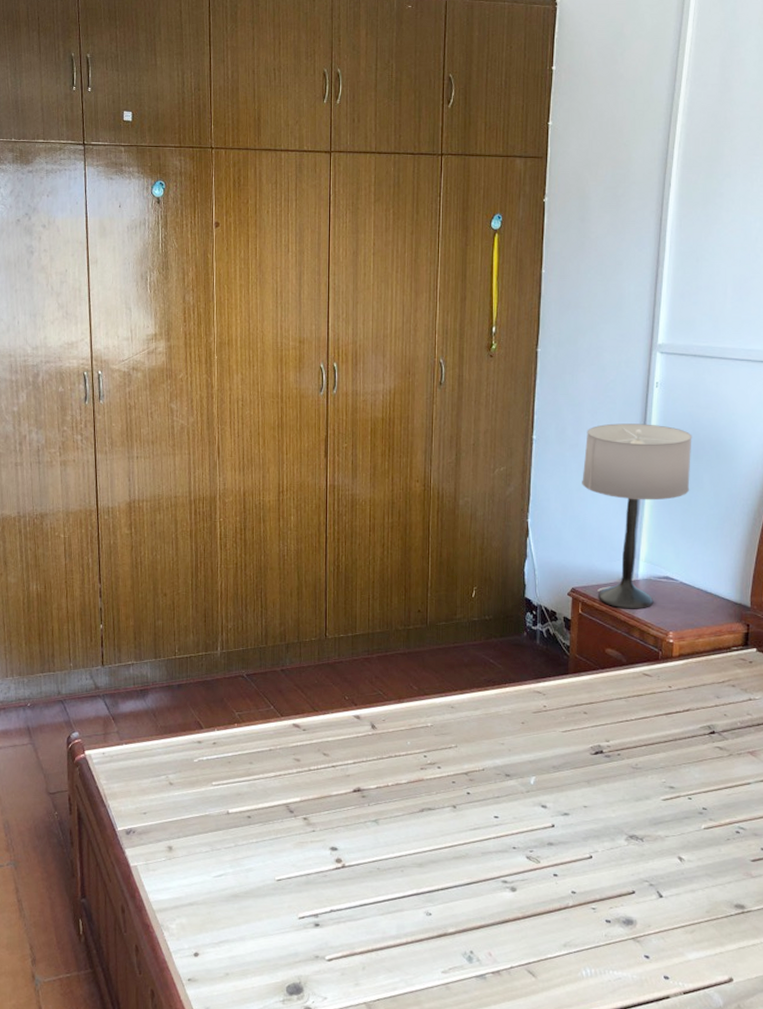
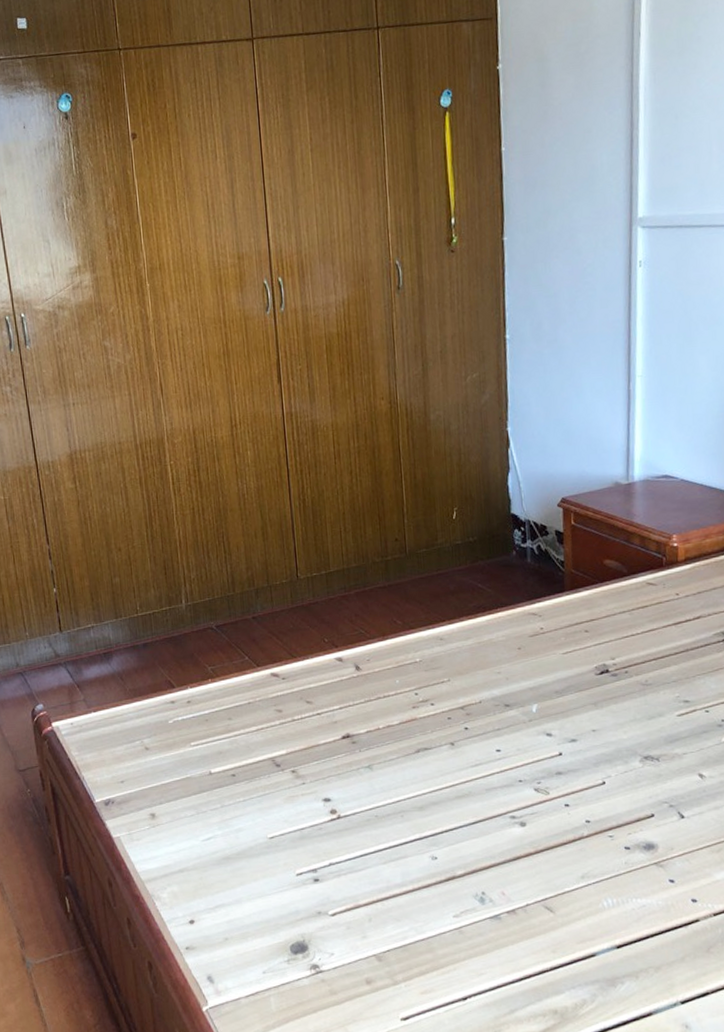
table lamp: present [582,423,692,609] -> none [564,308,685,515]

